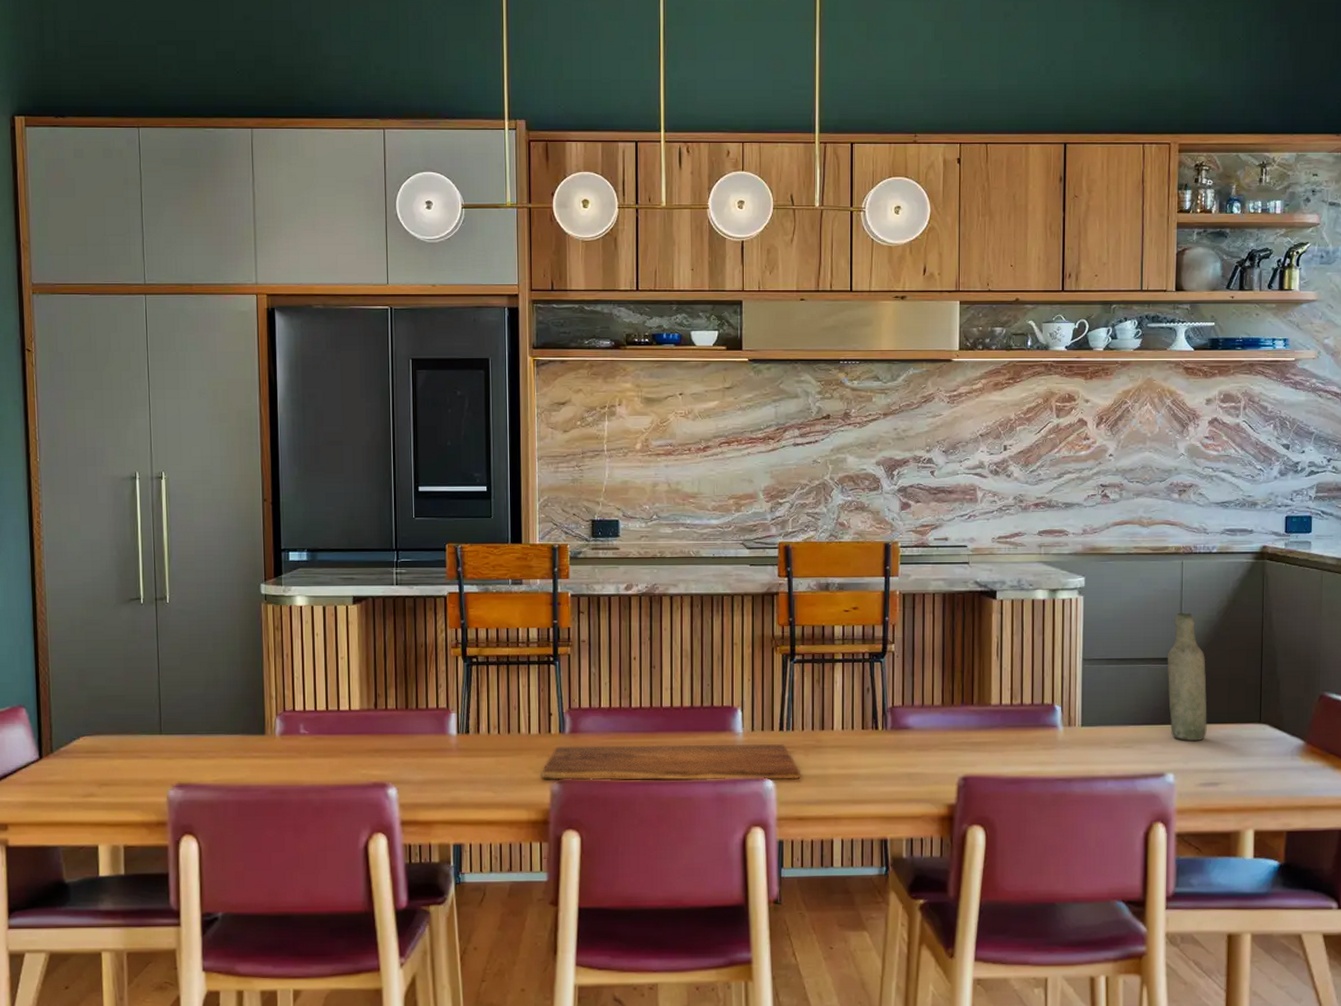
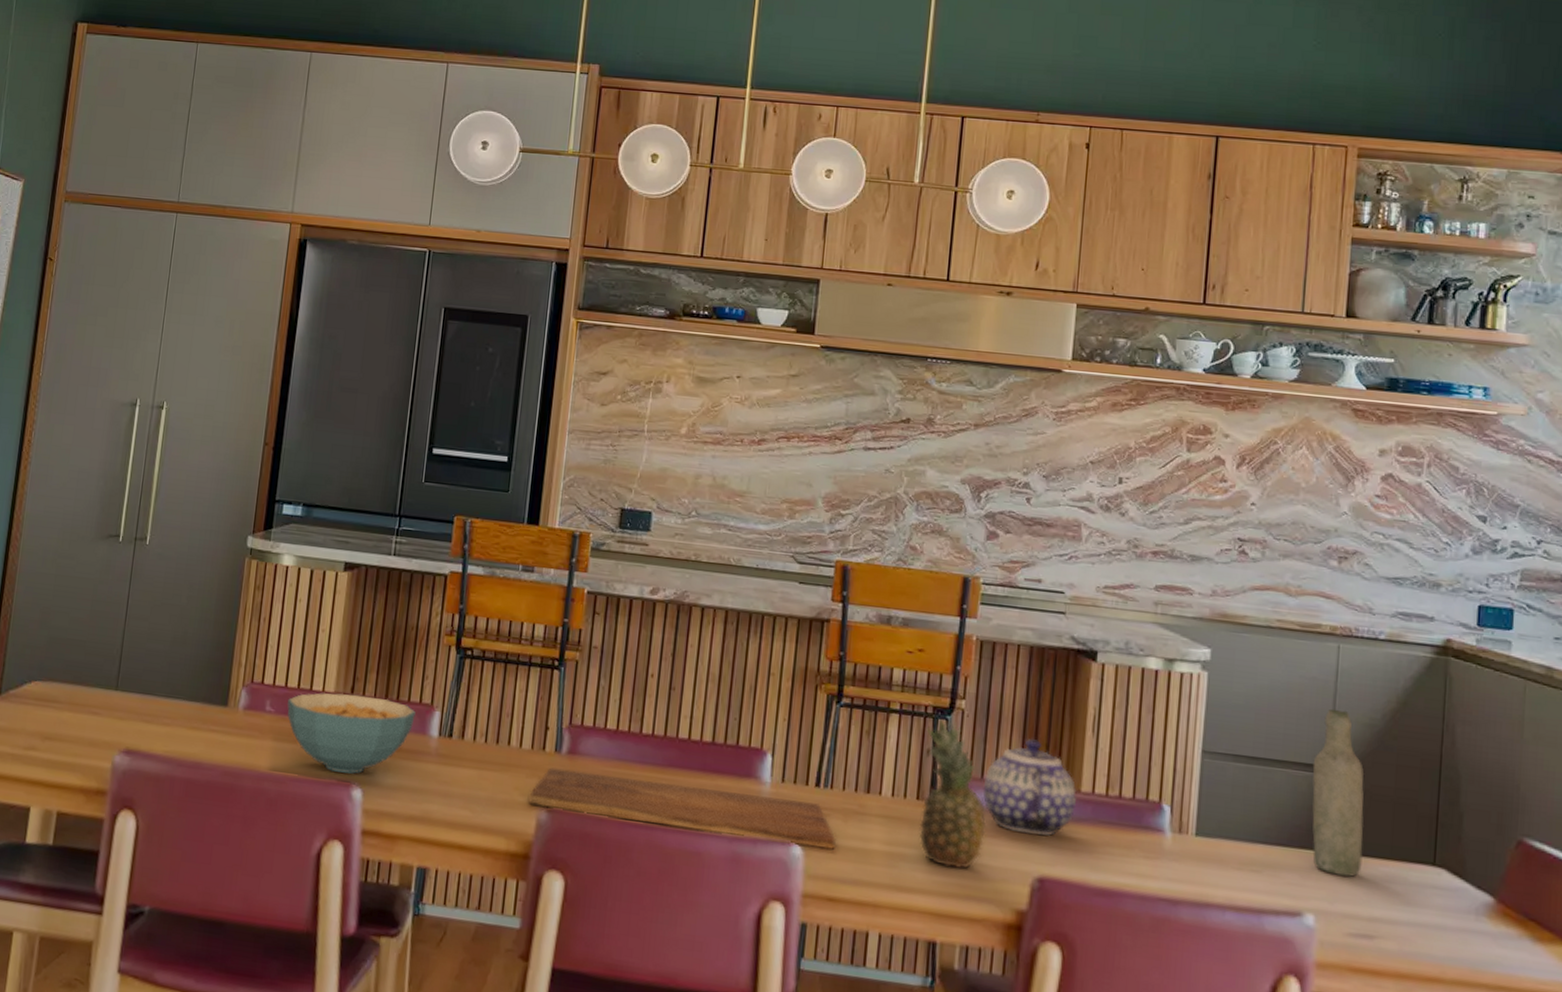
cereal bowl: none [318,709,434,776] -> present [286,693,416,774]
fruit: none [865,662,920,780] -> present [918,719,987,870]
teapot: none [914,667,988,744] -> present [982,738,1077,837]

